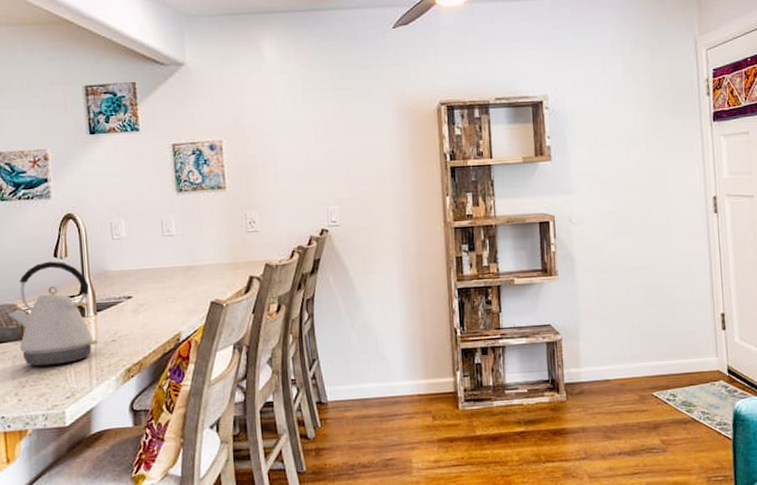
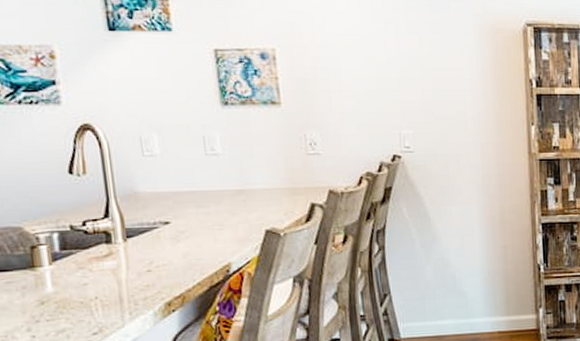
kettle: present [8,261,99,367] -> none [12,178,131,299]

